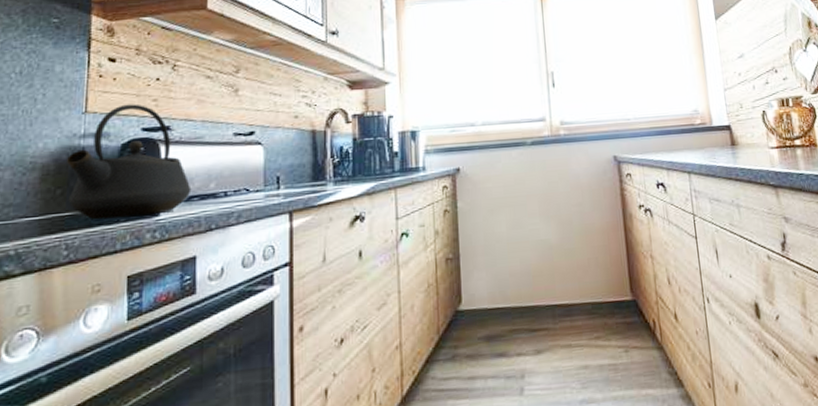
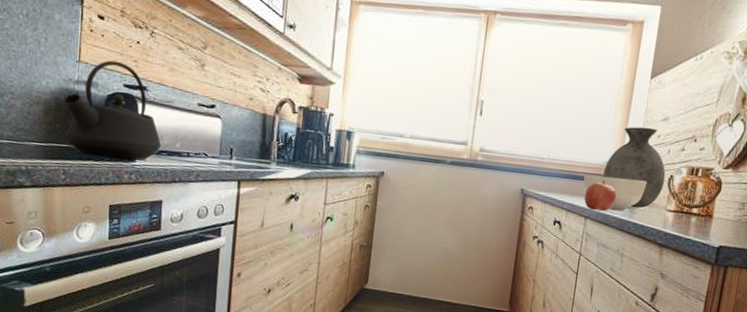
bowl: none [676,121,742,158] -> present [583,175,647,210]
fruit: none [681,130,716,164] -> present [583,181,617,212]
vase: none [694,67,759,153] -> present [603,127,666,209]

